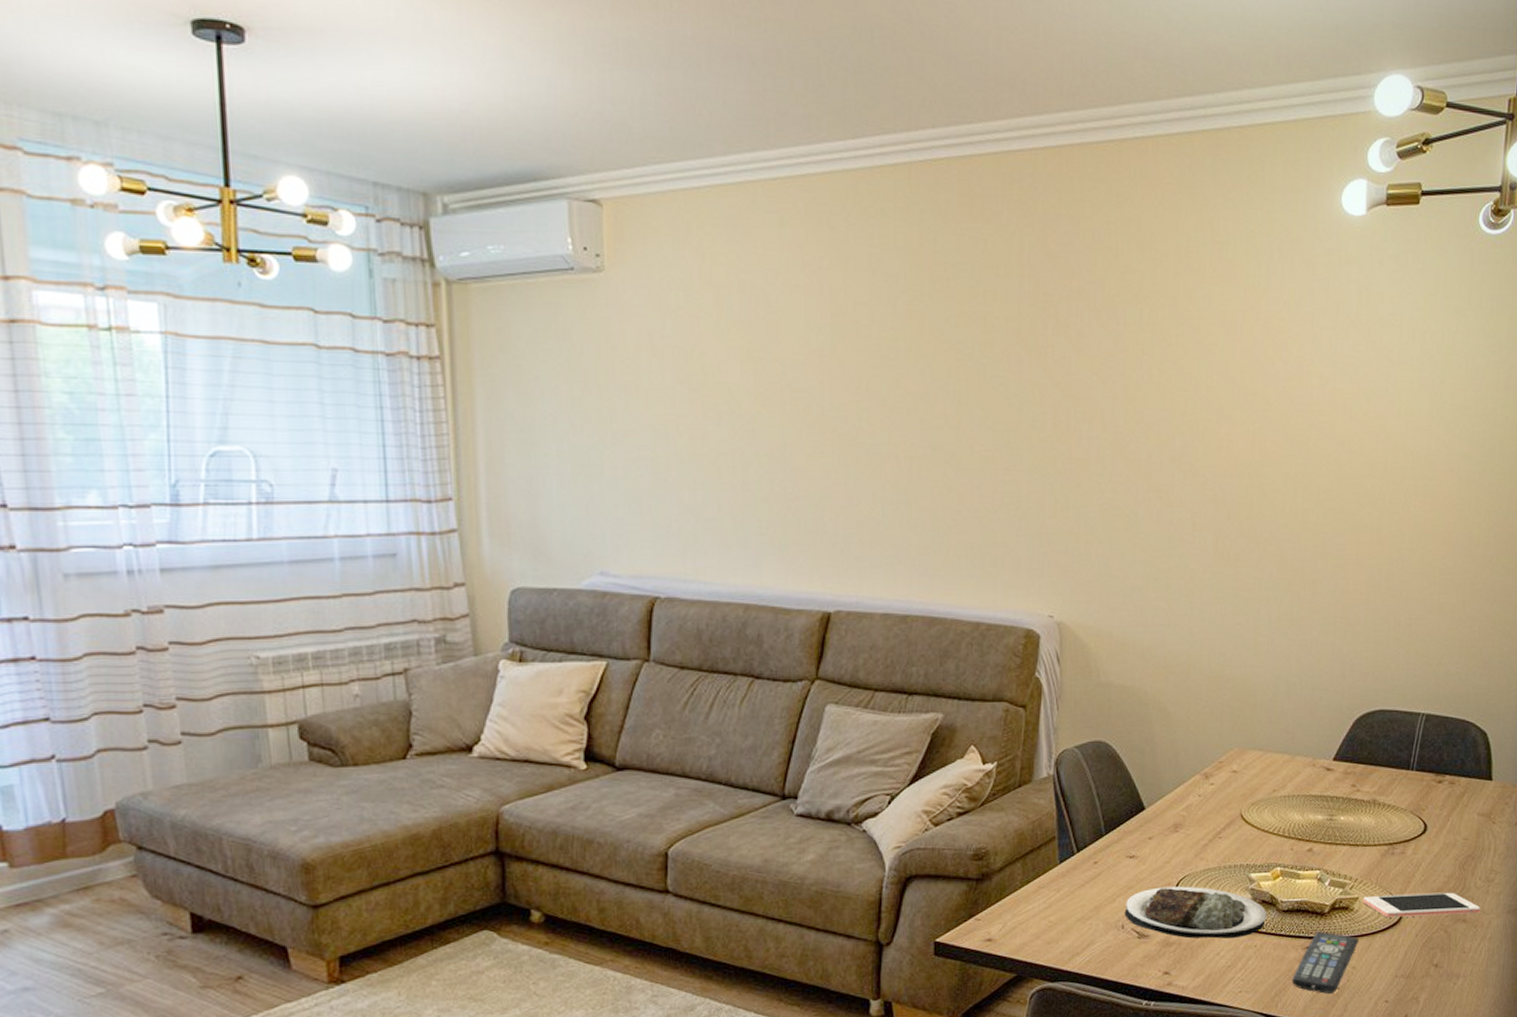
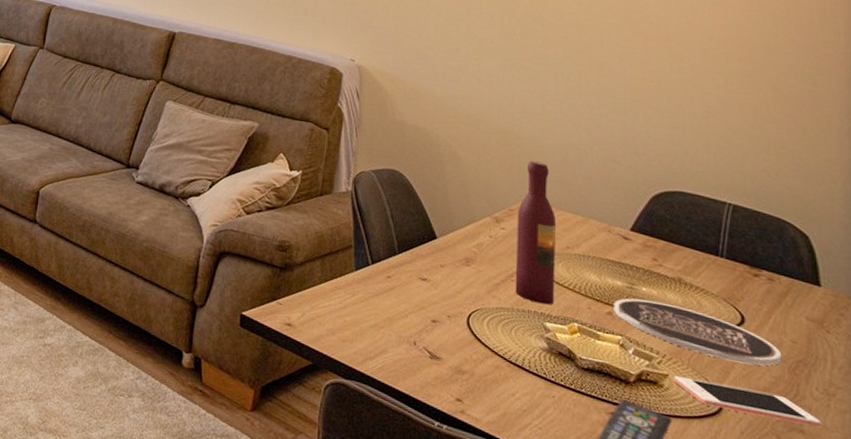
plate: present [1124,886,1267,939] -> none [416,313,565,384]
wine bottle: none [1222,703,1264,856] -> present [515,161,556,305]
plate: none [1314,827,1454,871] -> present [614,298,781,366]

